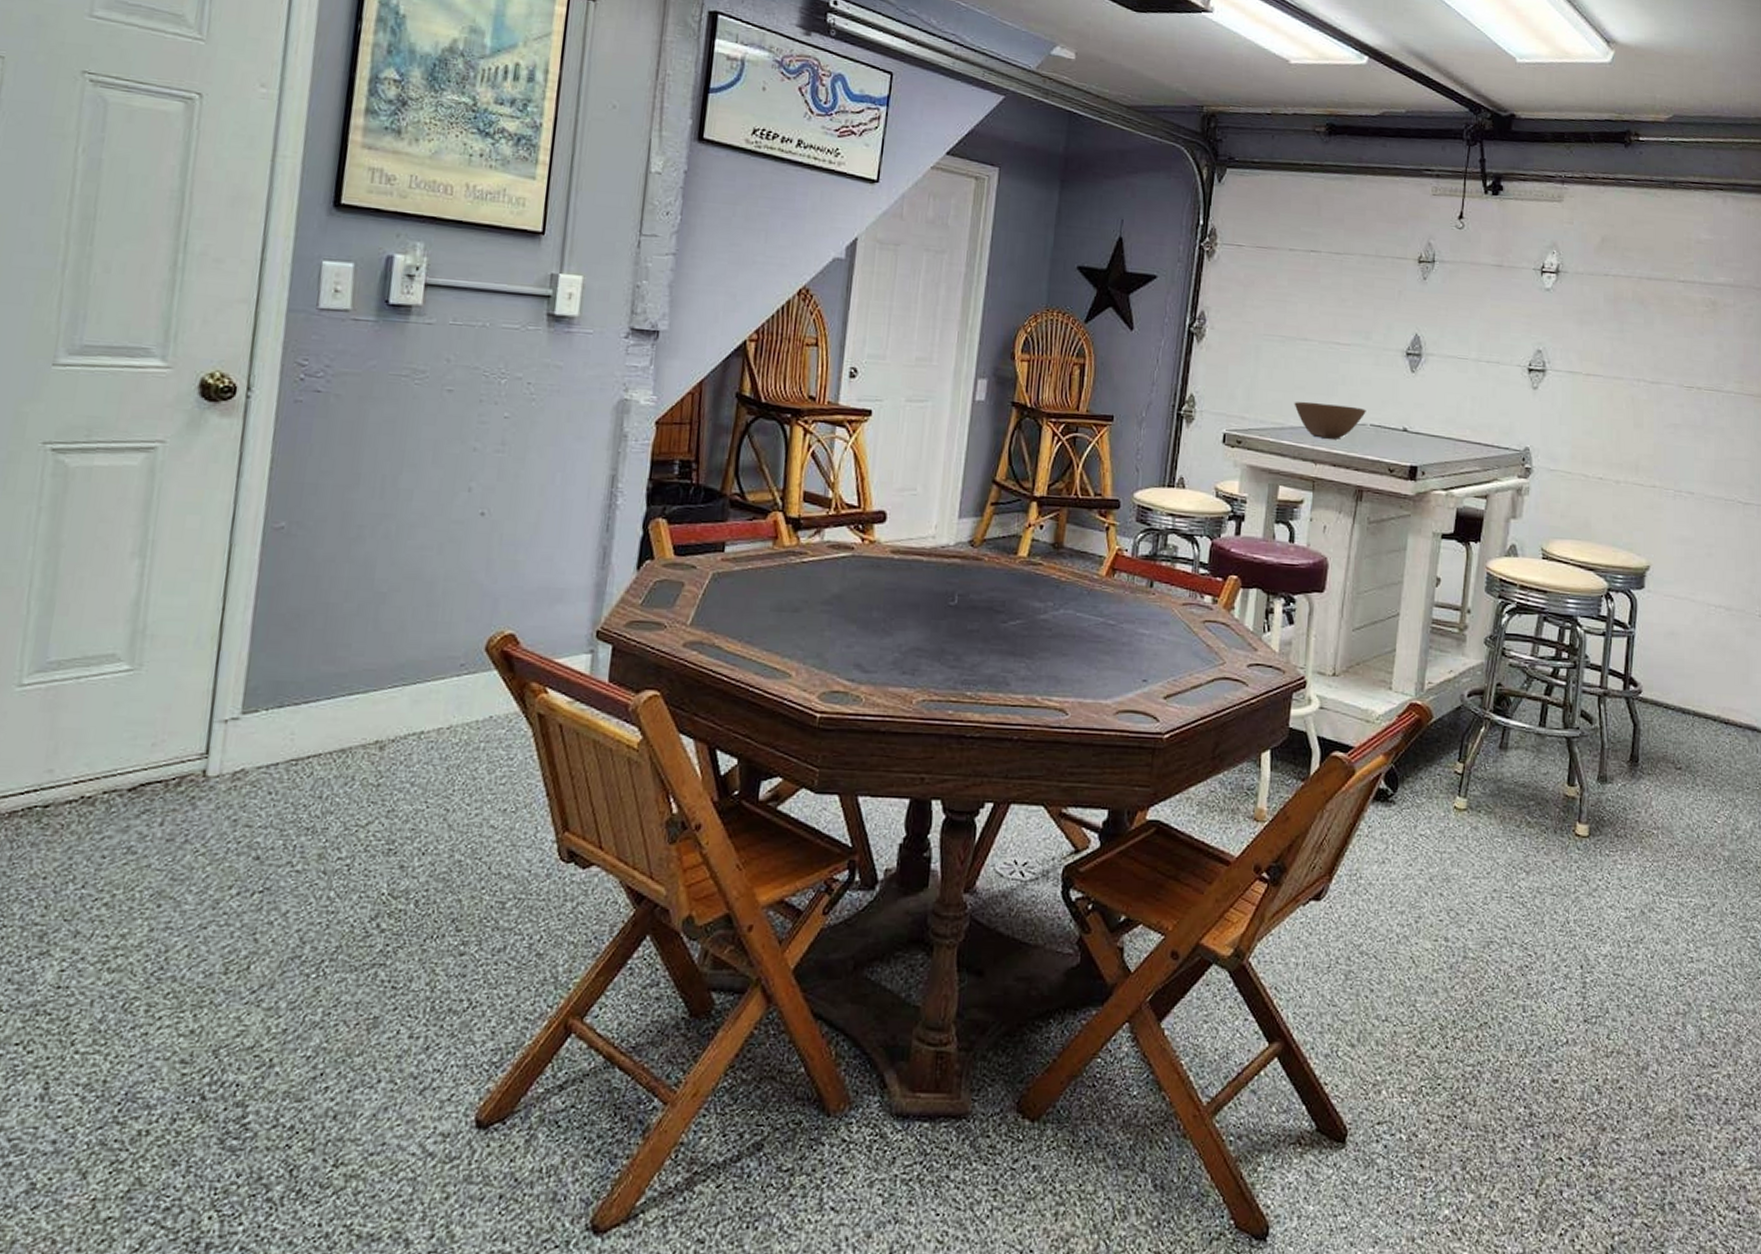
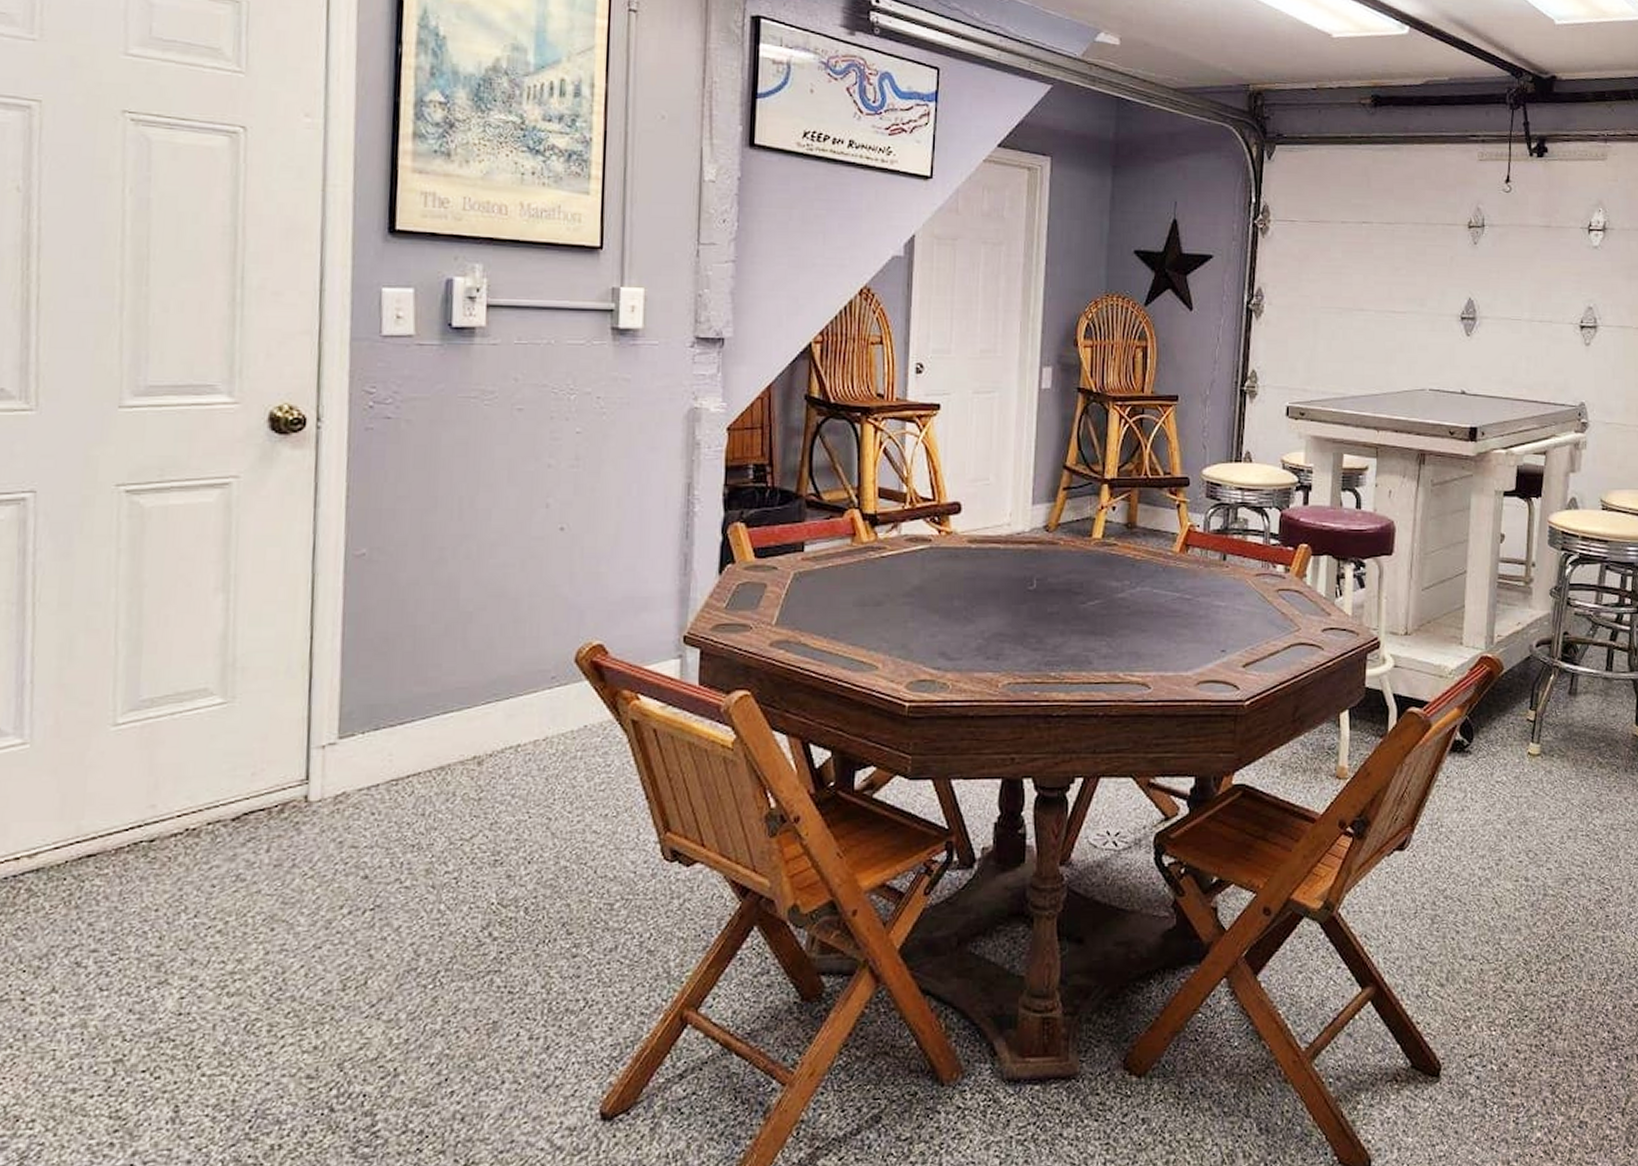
bowl: present [1294,401,1366,439] -> none [1354,370,1425,406]

